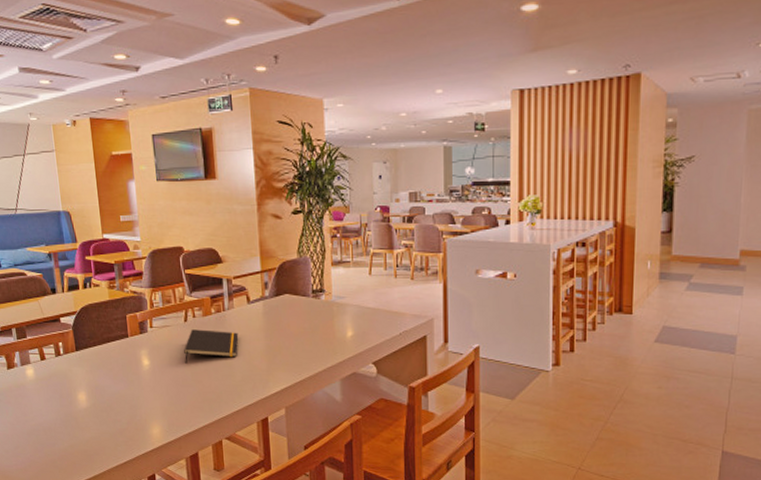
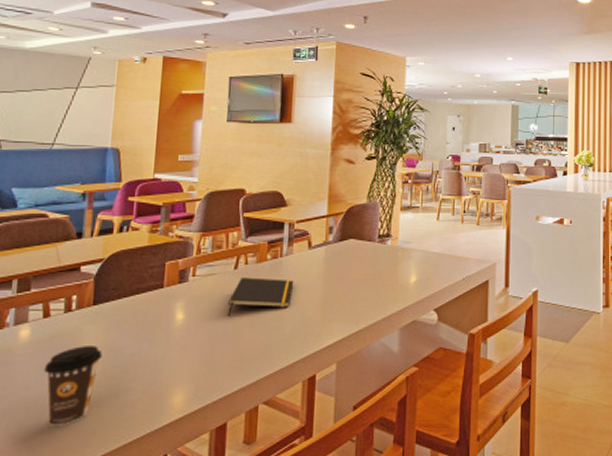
coffee cup: none [50,384,91,447] -> present [44,346,103,427]

